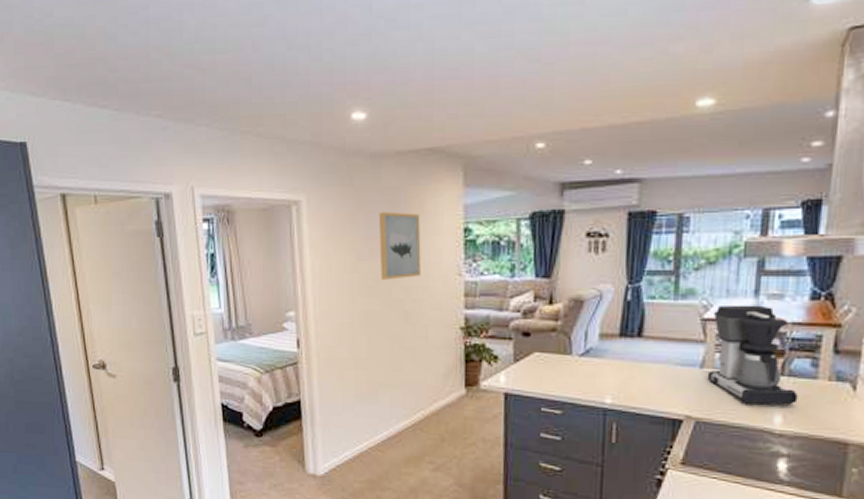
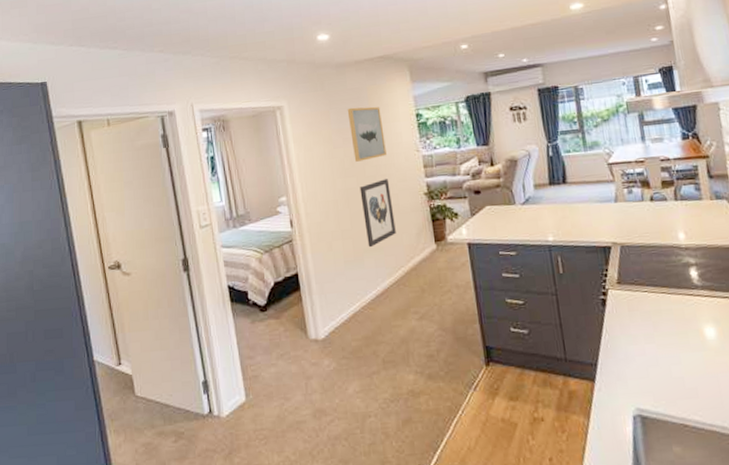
wall art: none [383,305,421,383] -> present [359,179,396,248]
coffee maker: present [707,305,798,405] -> none [616,148,693,227]

